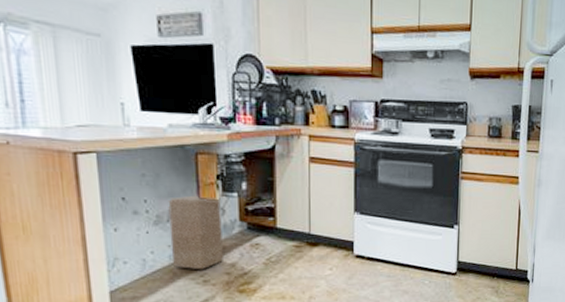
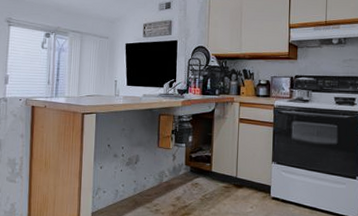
wooden block: present [168,195,223,270] -> none [136,144,173,201]

